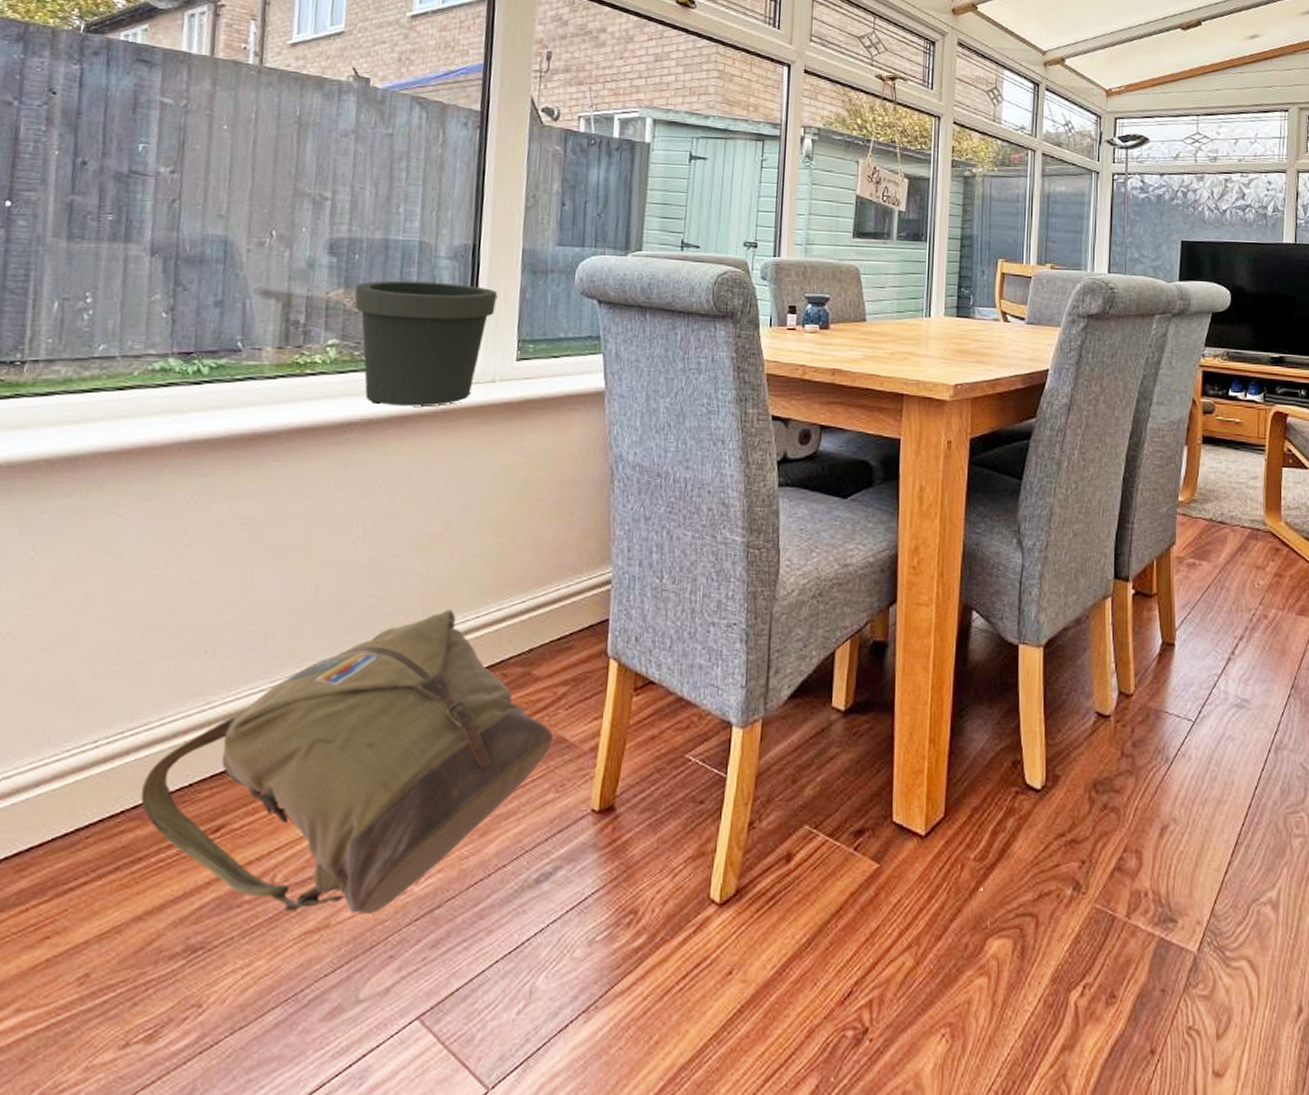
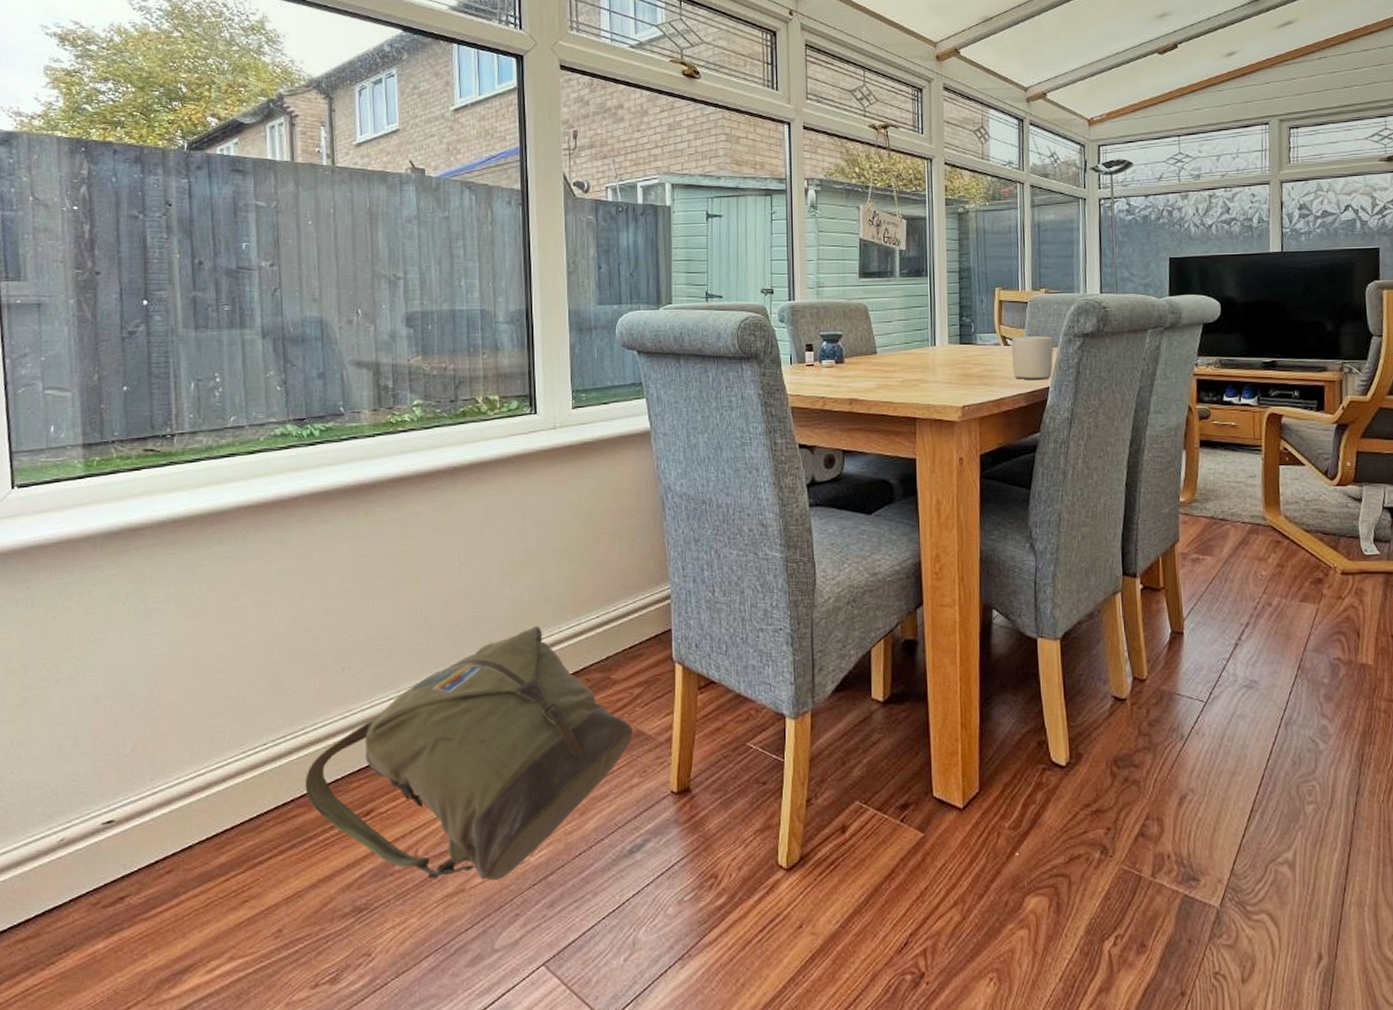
flower pot: present [354,280,497,407] -> none [431,344,550,454]
mug: none [1011,313,1056,361] -> present [1011,336,1054,380]

